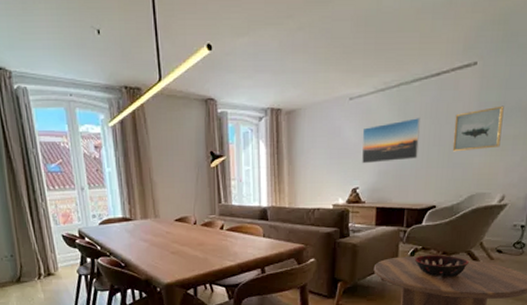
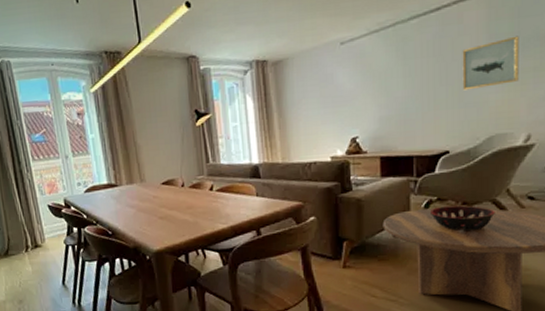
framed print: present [362,118,420,164] -> none [357,57,423,111]

